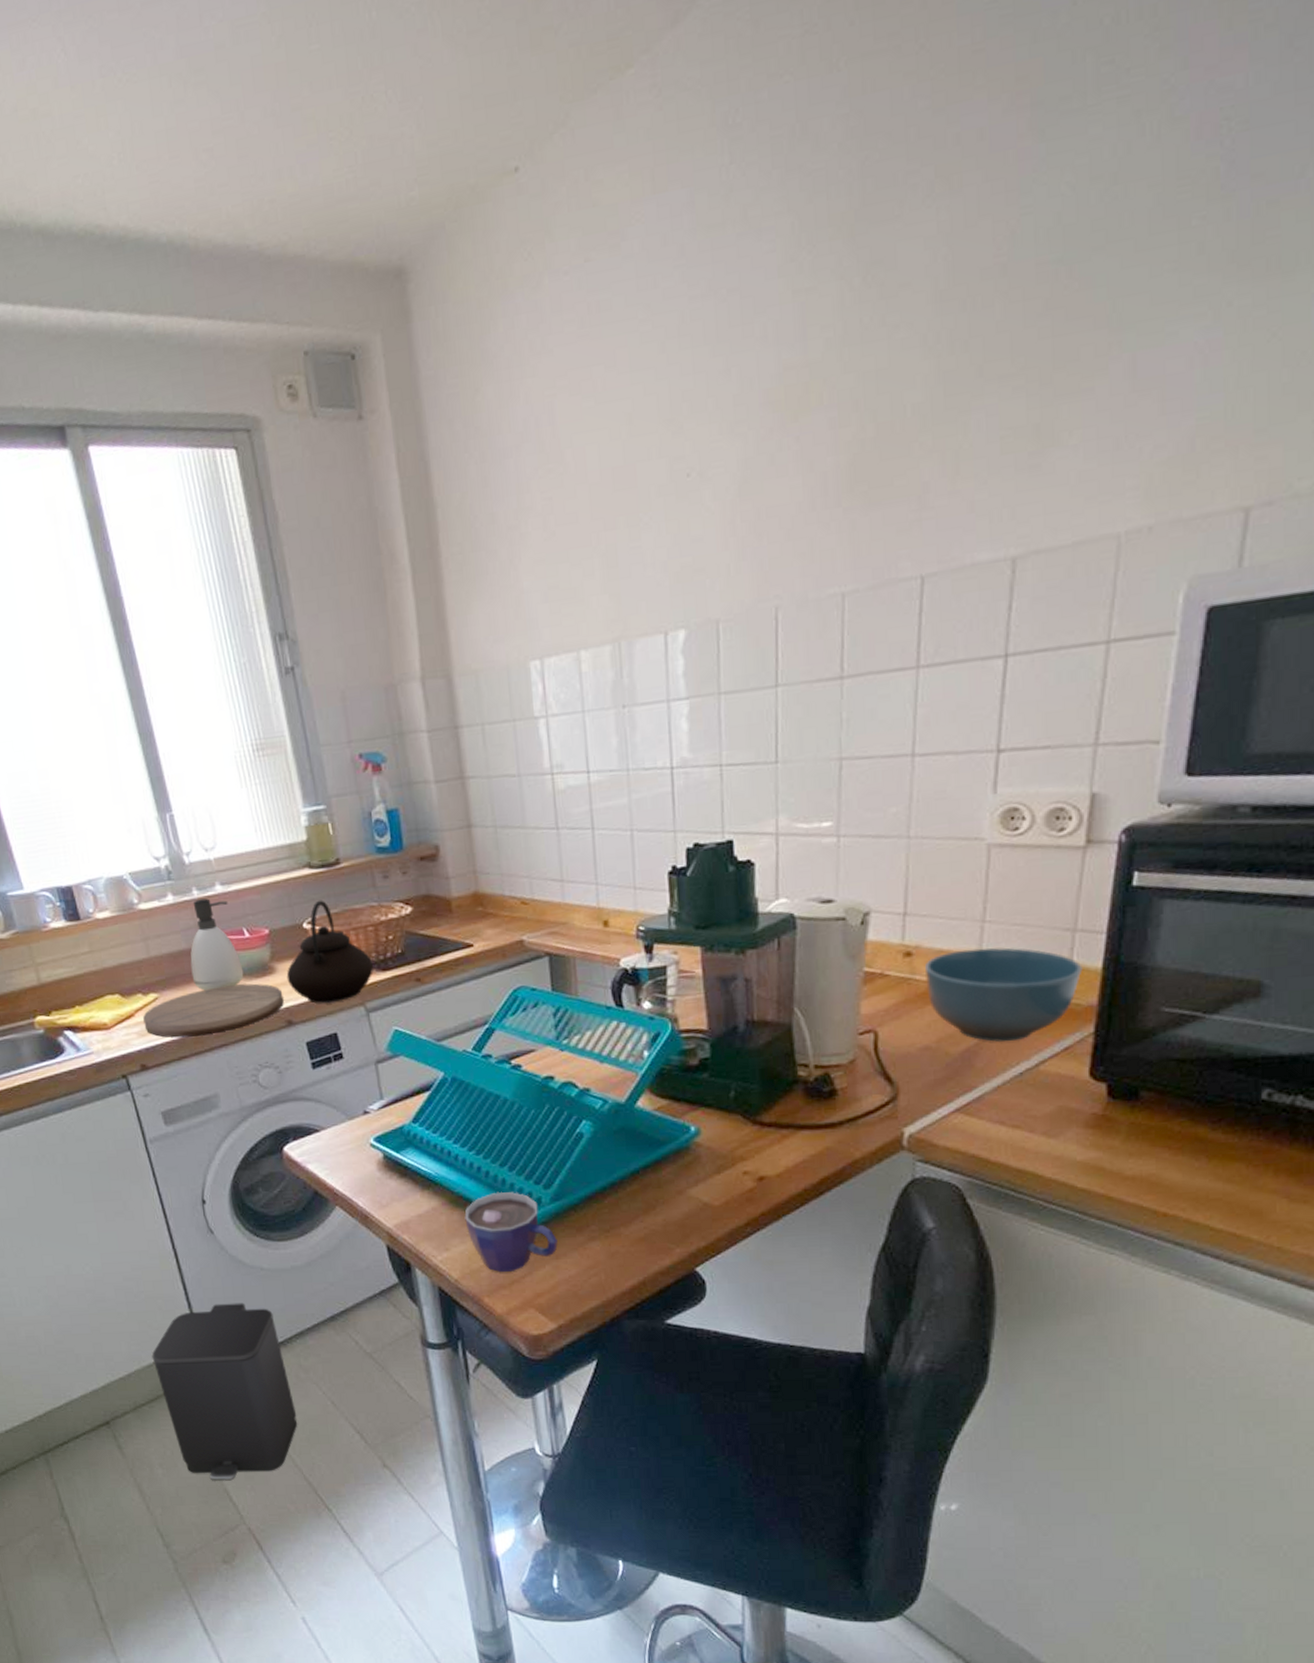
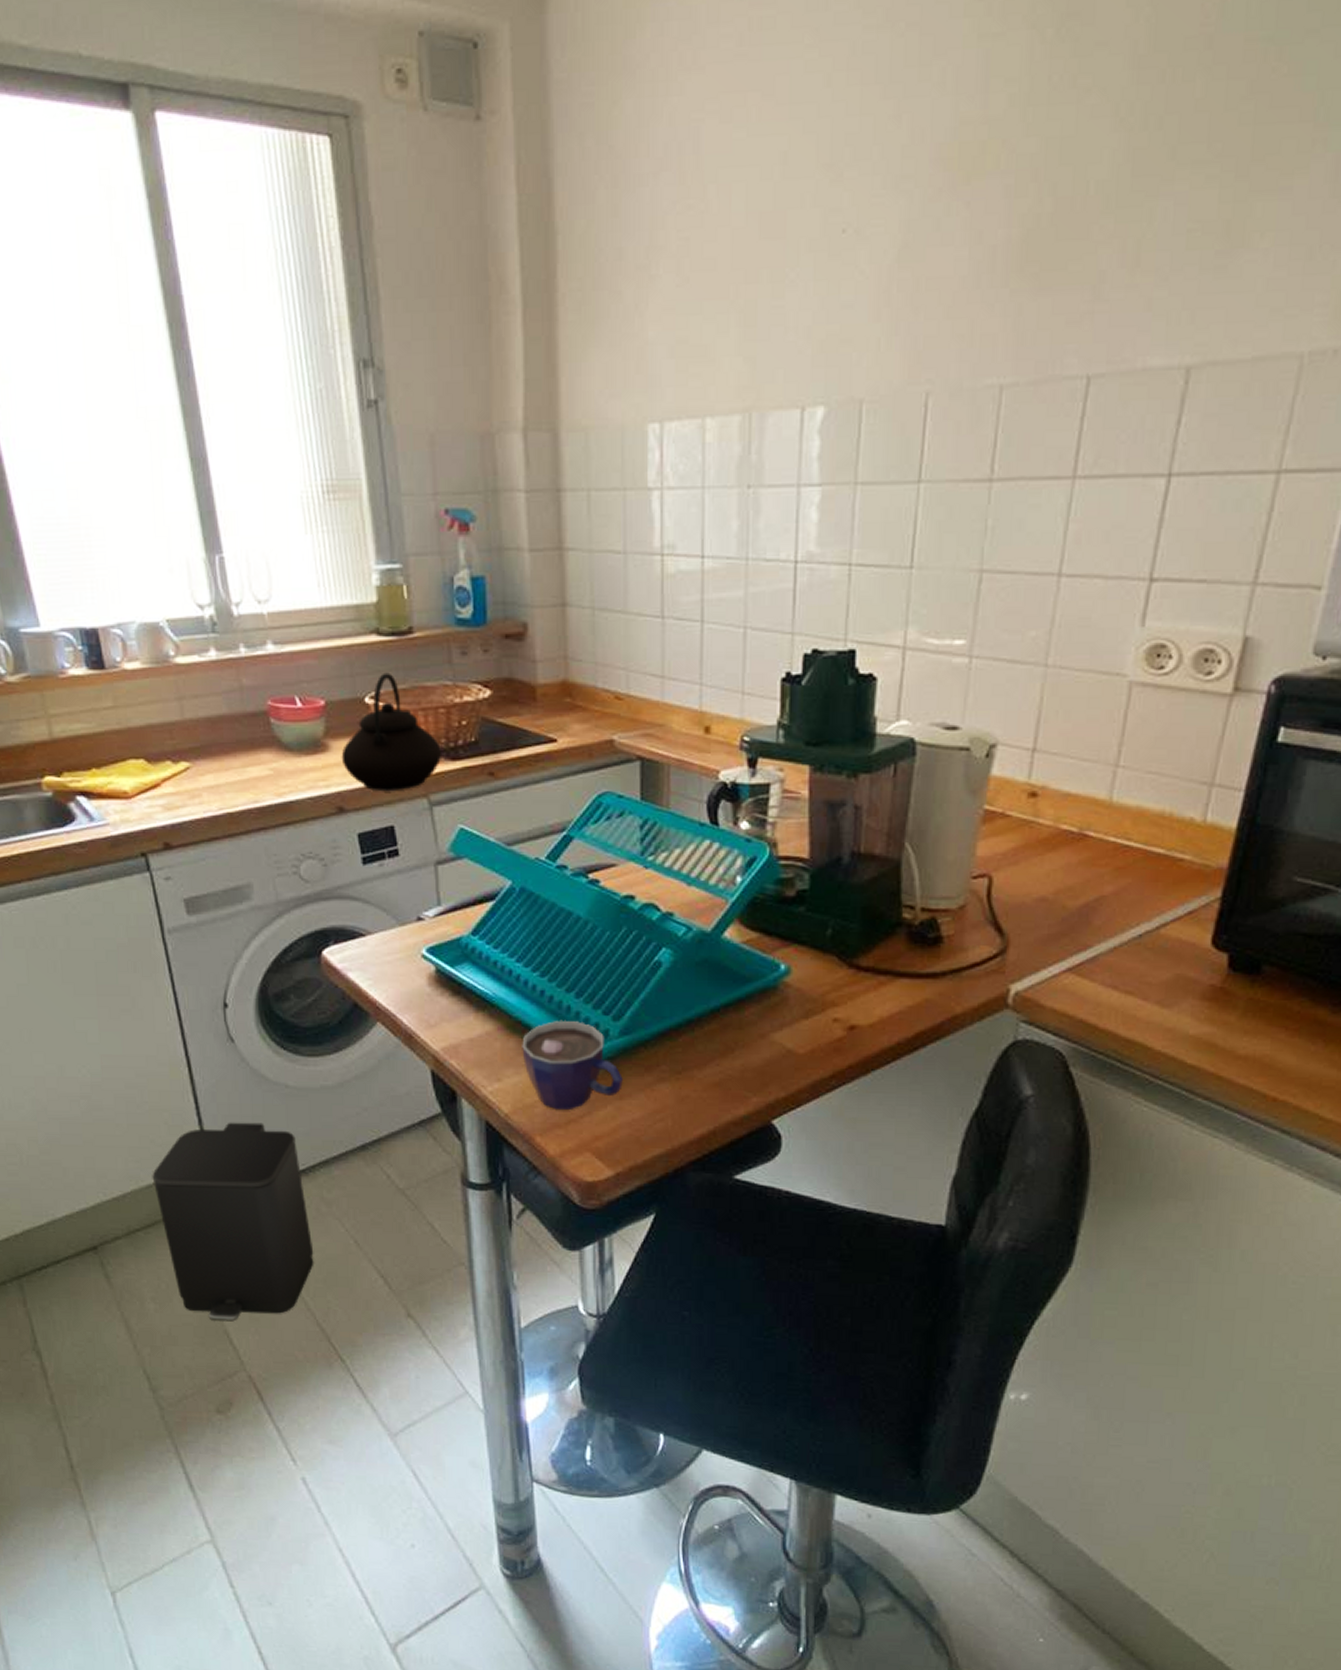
cutting board: present [143,983,284,1038] -> none [171,761,336,816]
soap dispenser: present [190,898,244,991] -> none [231,658,292,764]
bowl: present [924,947,1083,1042] -> none [1048,795,1216,899]

